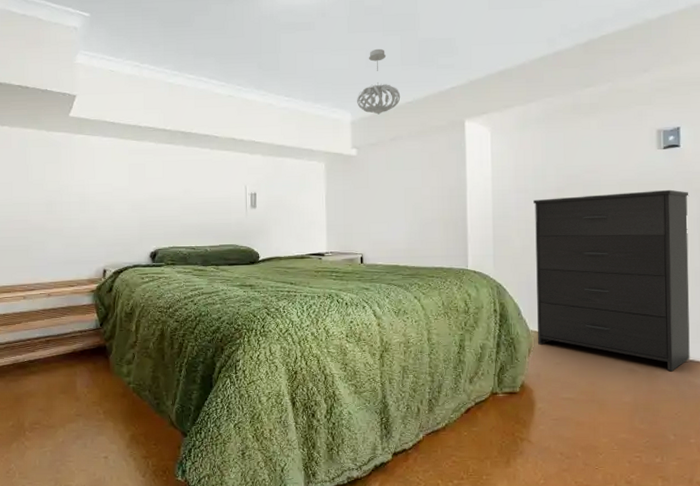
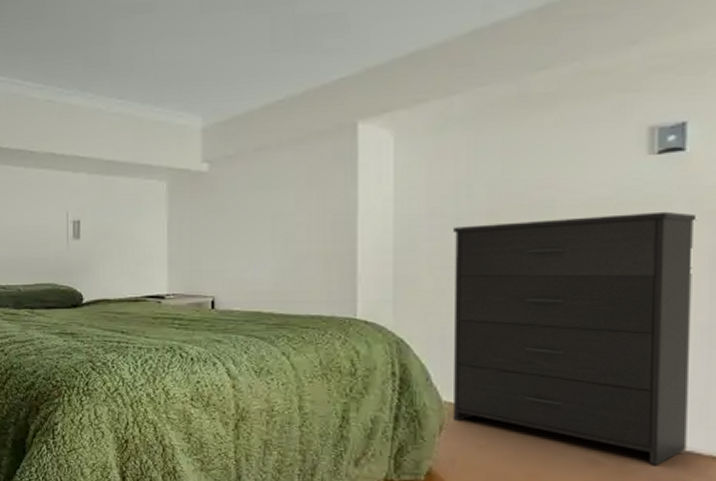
pendant light: present [357,48,401,115] -> none [210,31,269,118]

